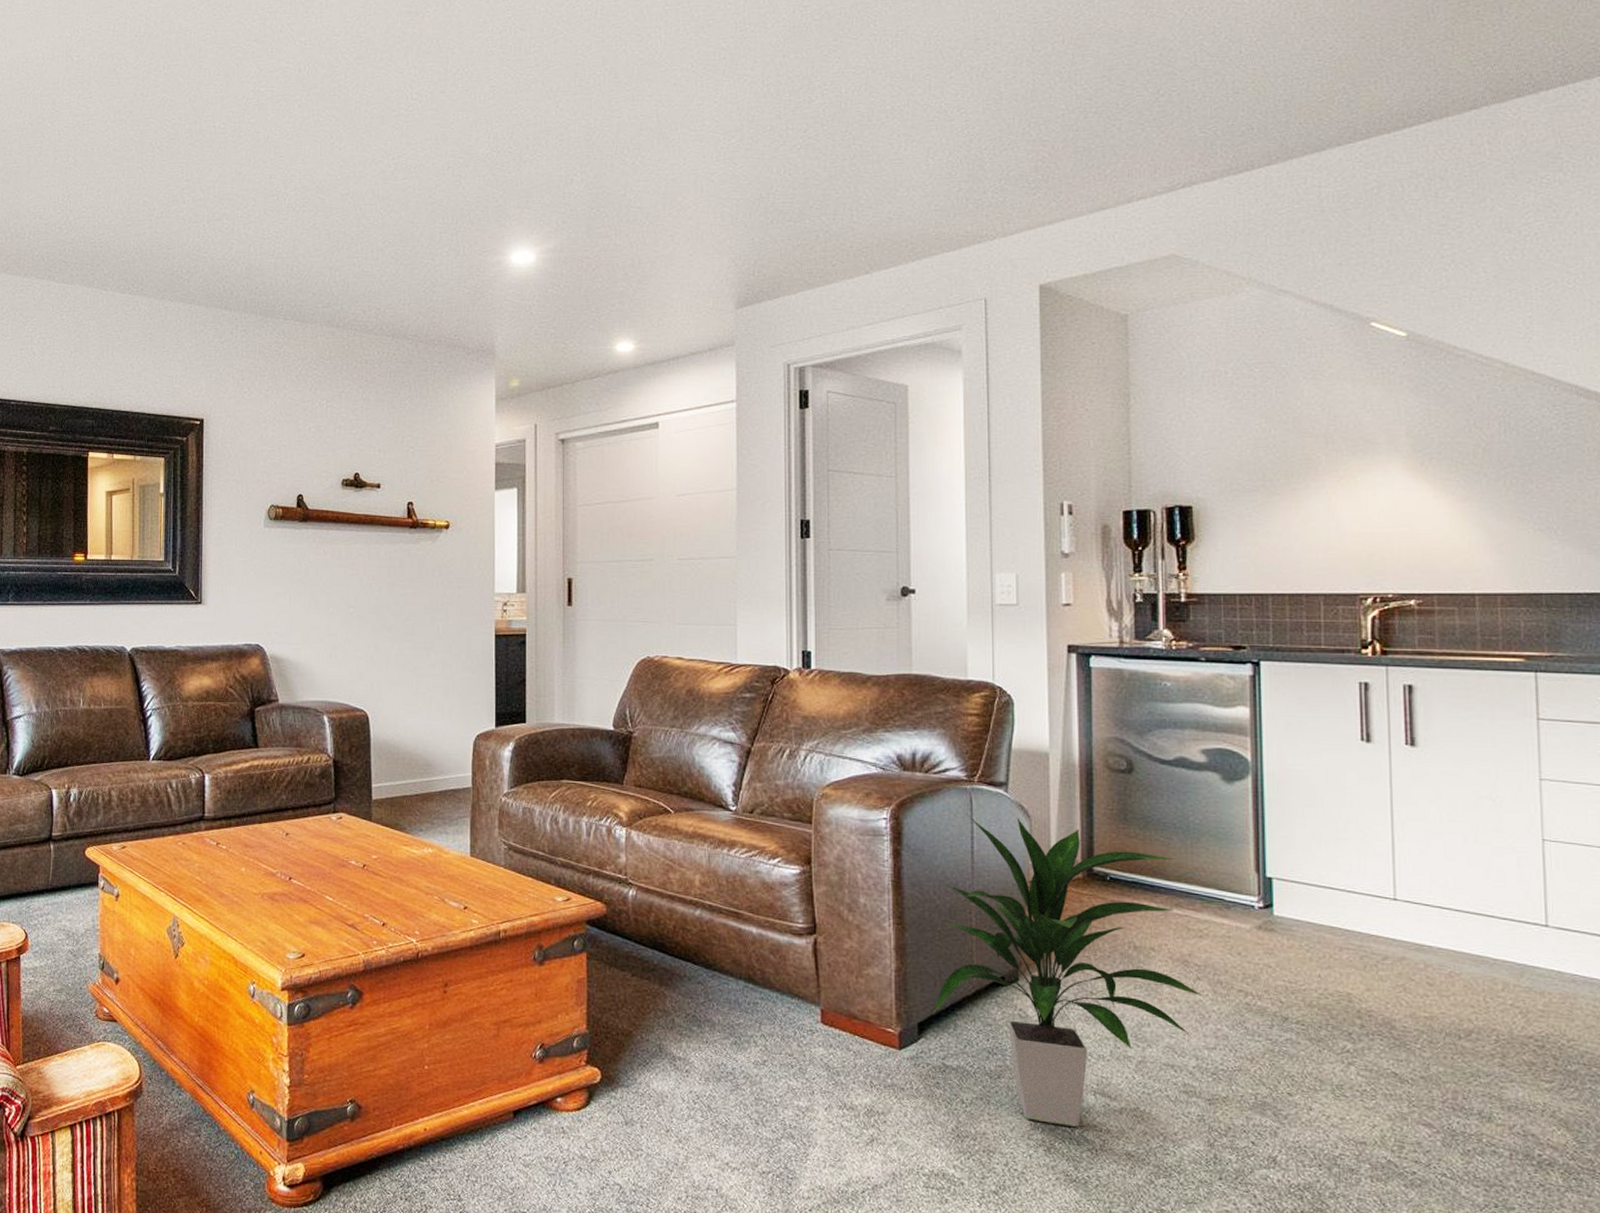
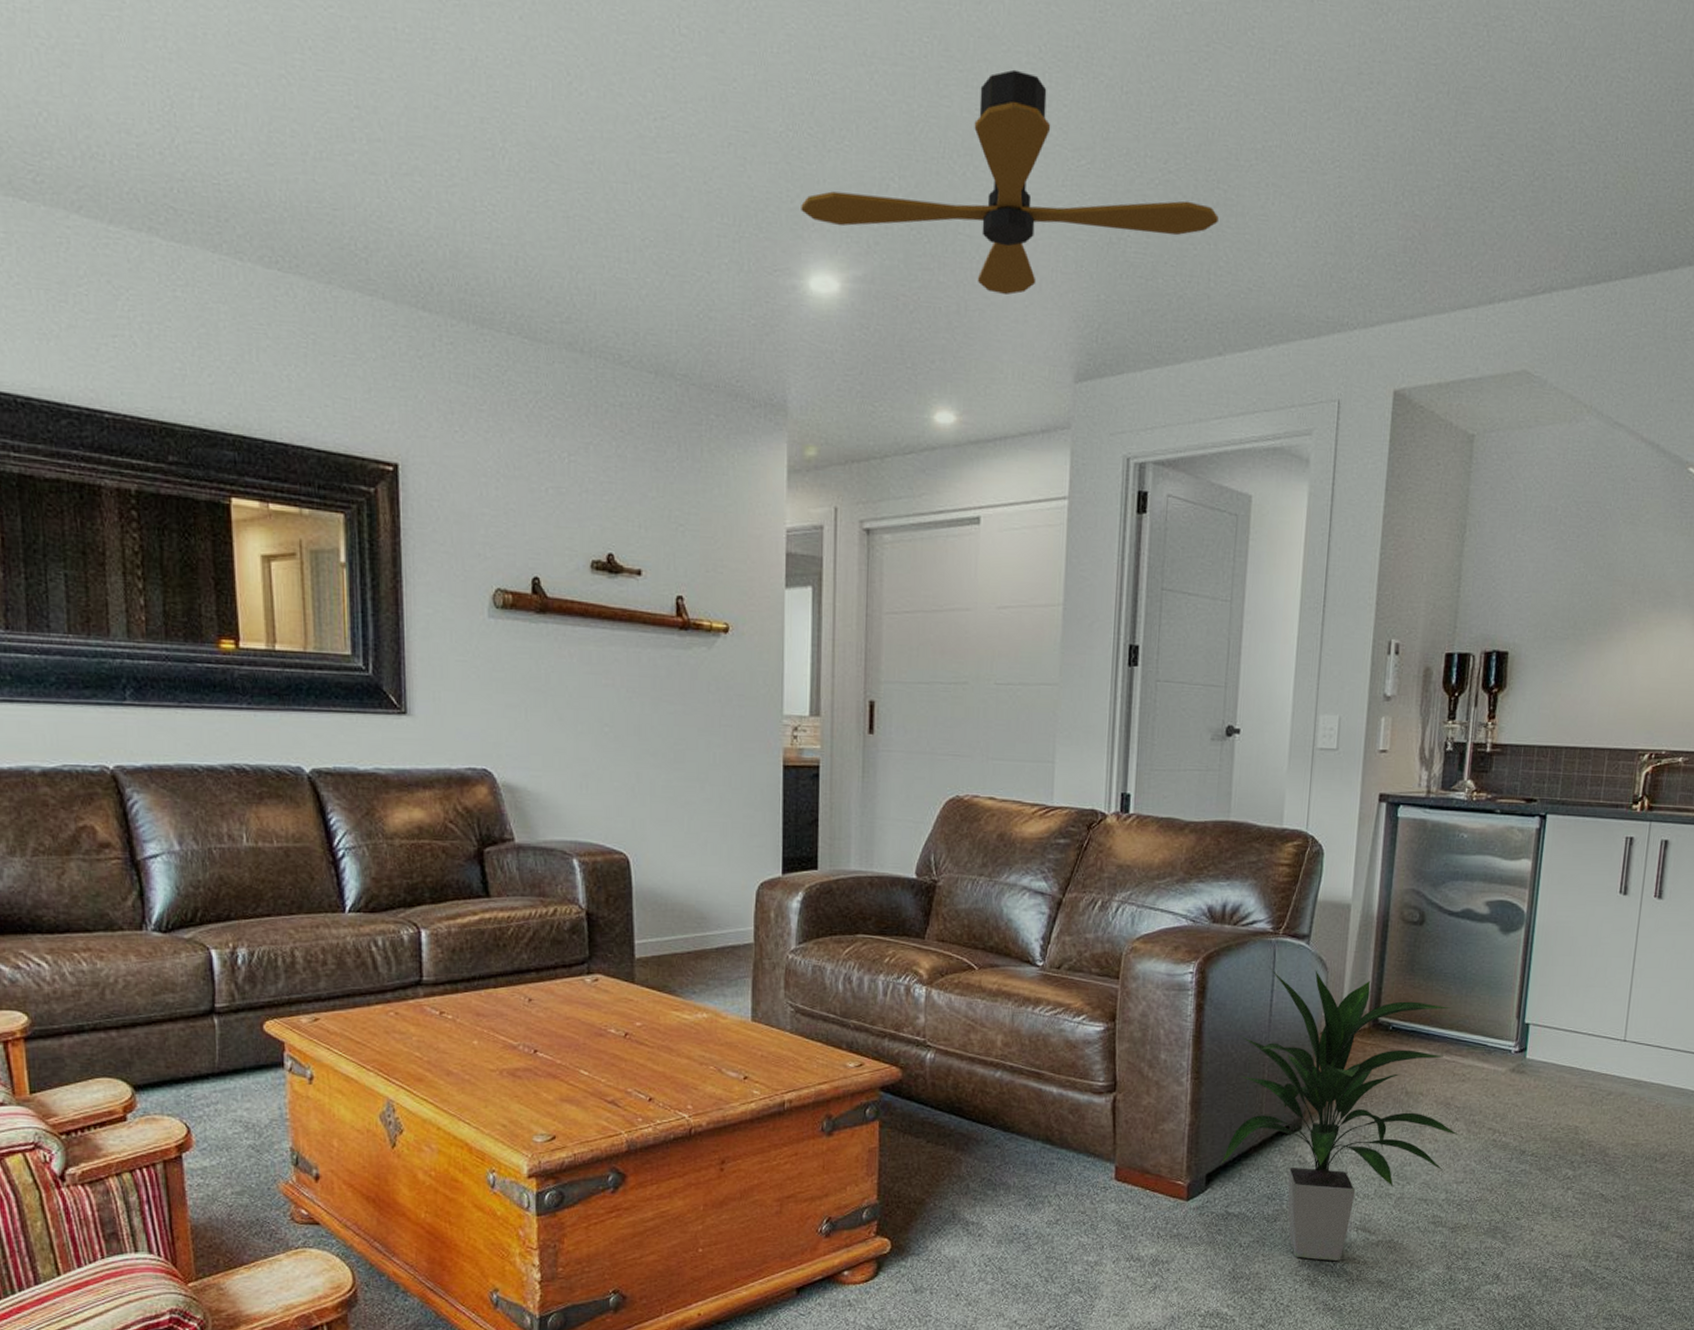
ceiling fan: none [504,83,856,248] -> present [801,69,1219,296]

